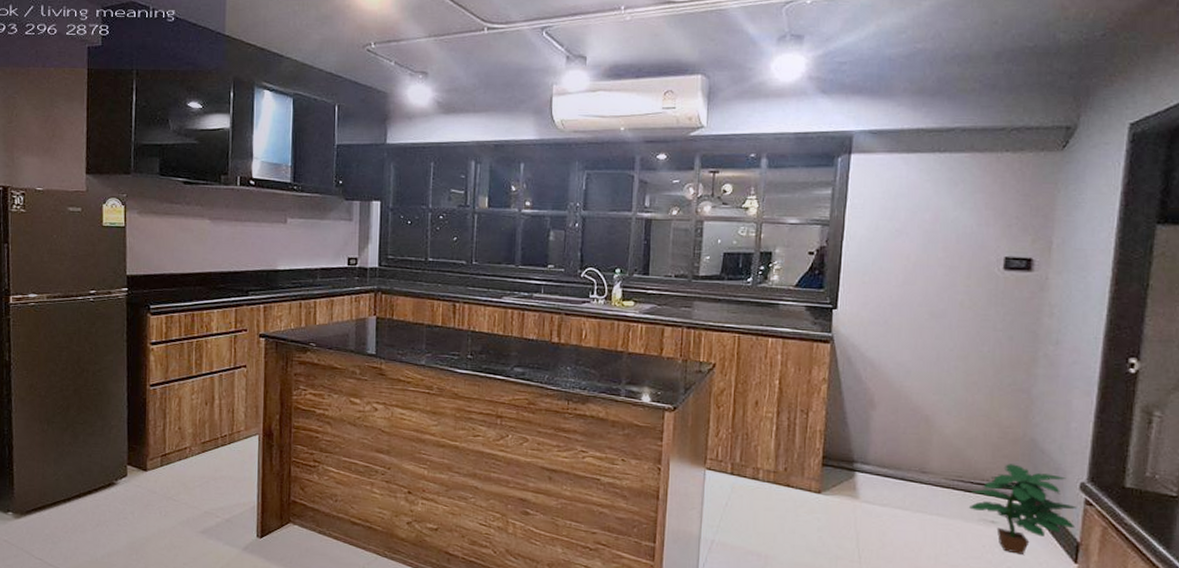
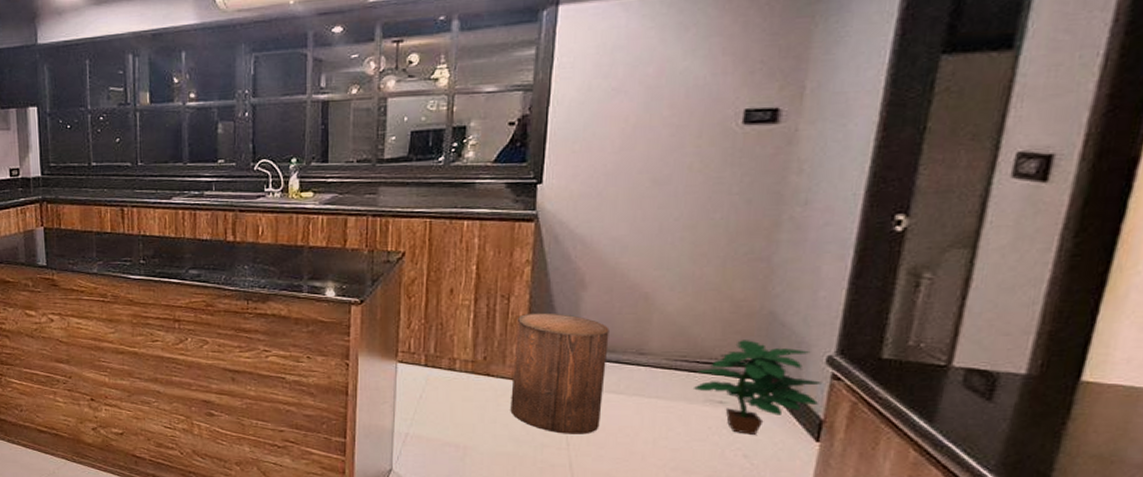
stool: none [808,428,896,548] -> present [510,313,610,434]

